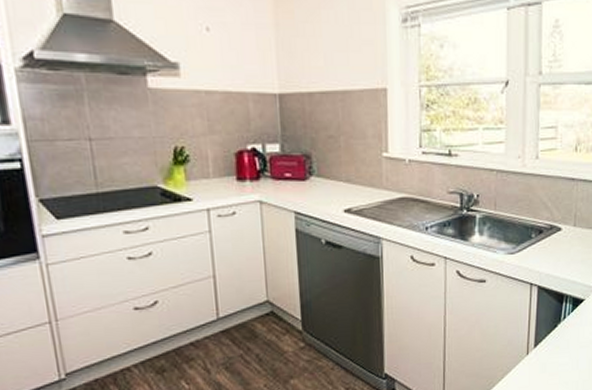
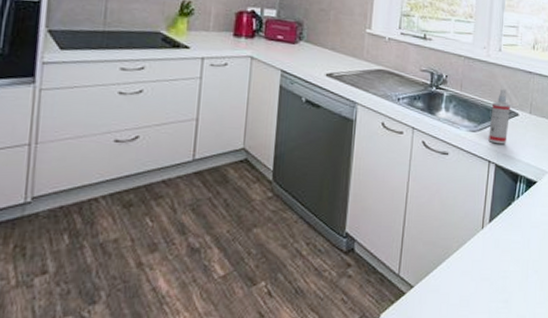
spray bottle: none [529,203,552,264] -> present [488,89,510,145]

